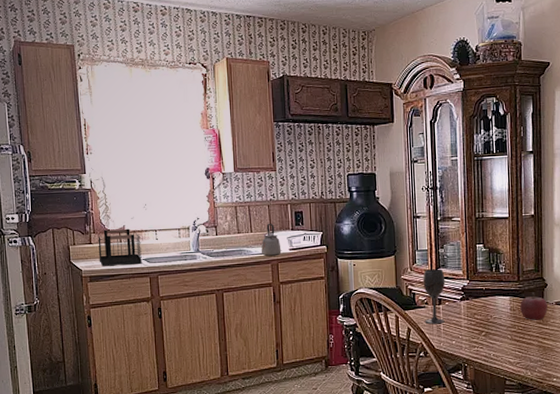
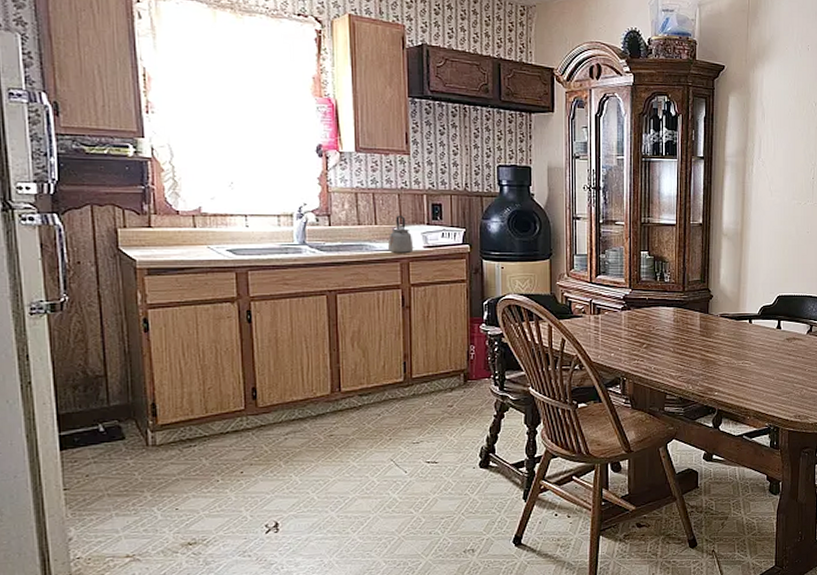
dish rack: present [98,228,142,267] -> none [160,210,225,257]
wine glass: present [423,269,445,324] -> none [581,276,606,335]
fruit: present [520,292,548,320] -> none [684,303,712,333]

